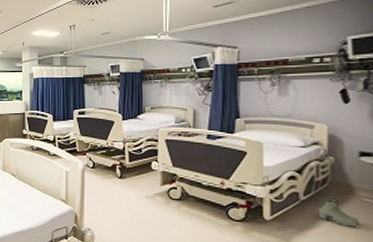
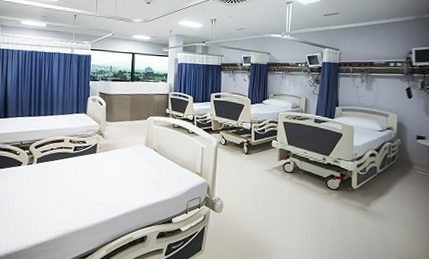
boots: present [318,198,360,227] -> none [389,171,416,193]

